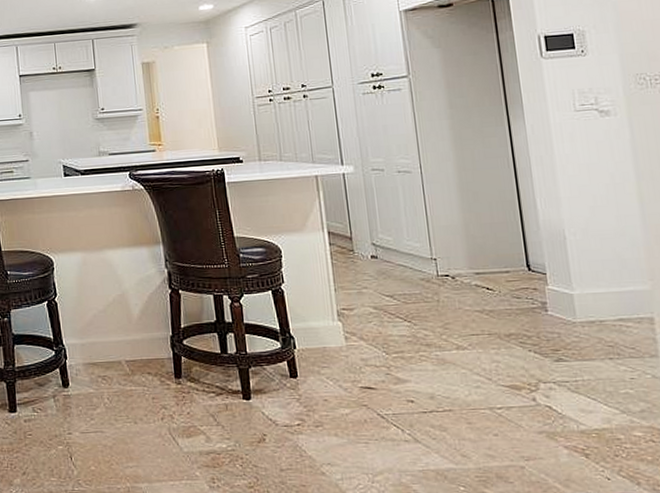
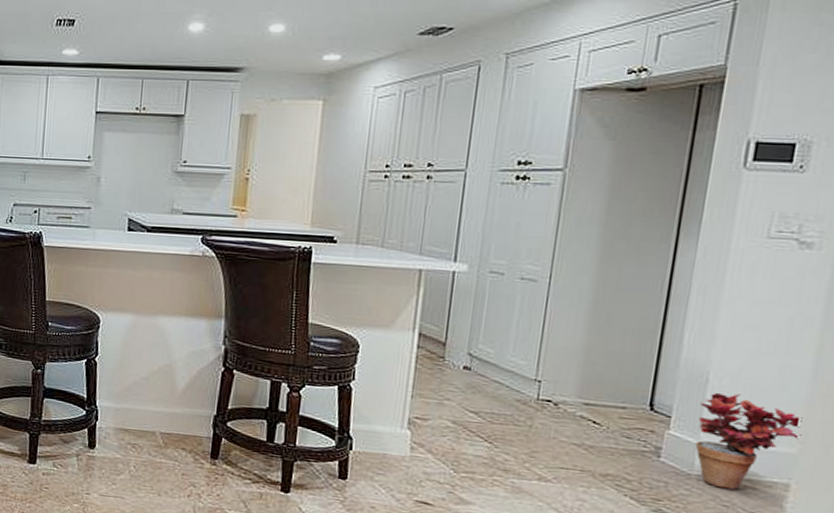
potted plant: none [565,245,649,331] -> present [695,393,803,490]

